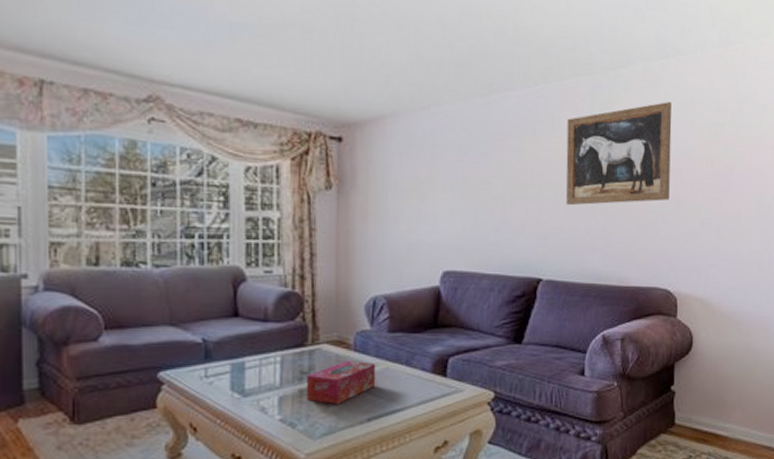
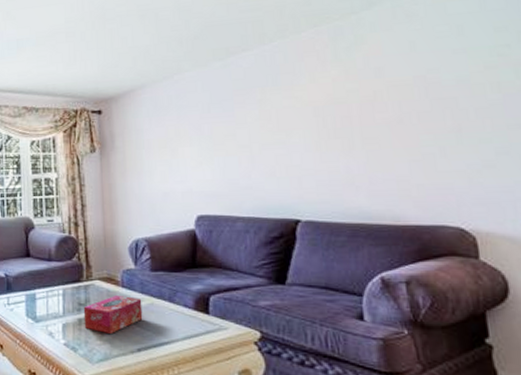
wall art: present [566,102,672,206] -> none [309,33,447,148]

